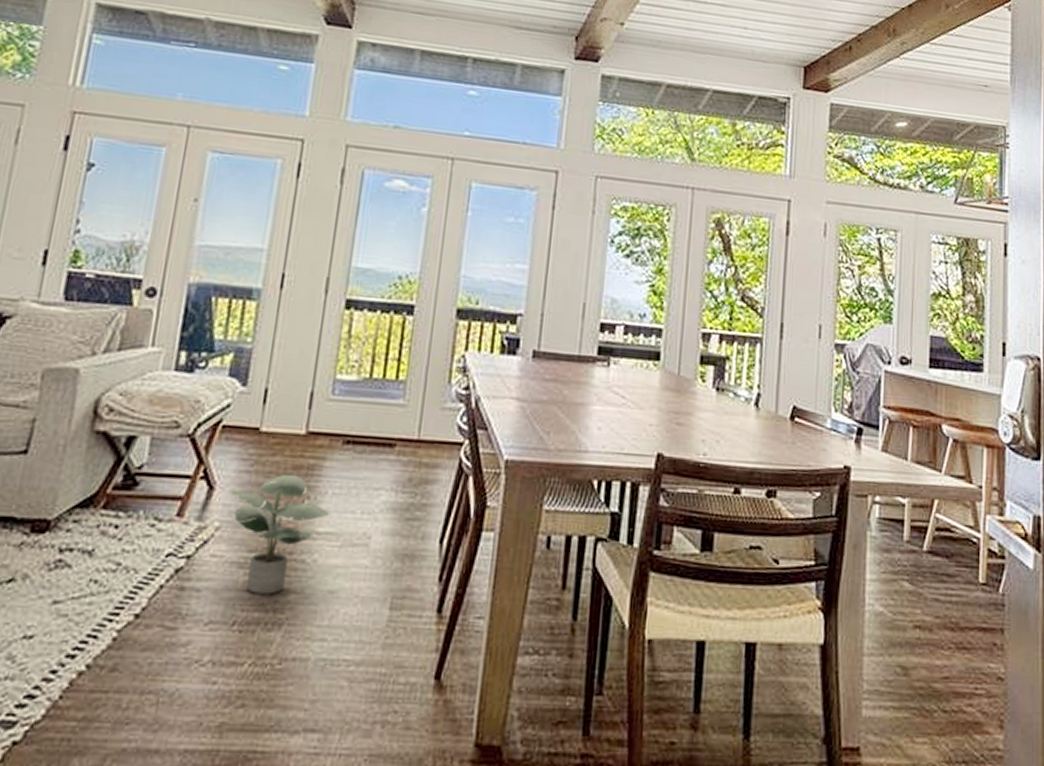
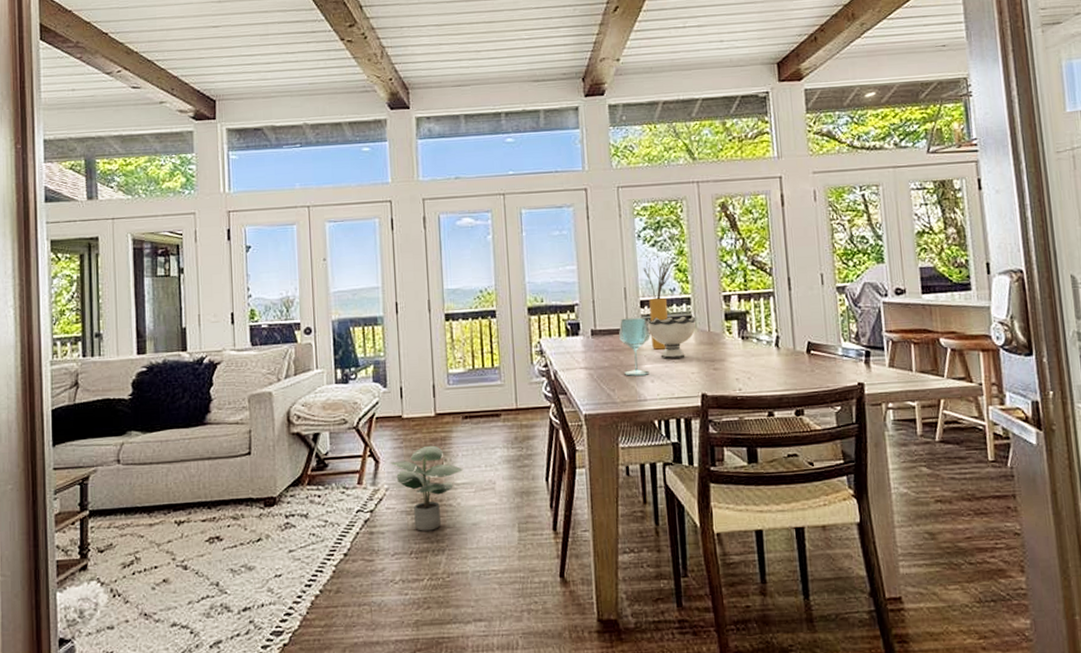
wine glass: none [566,342,607,419] -> present [618,317,650,376]
bowl: none [604,346,665,405] -> present [647,316,696,360]
vase: none [606,267,652,389] -> present [643,253,675,350]

